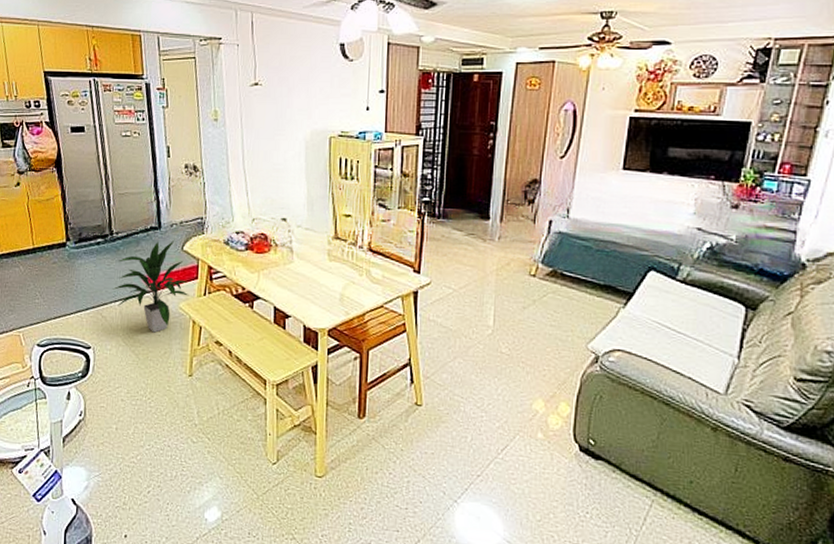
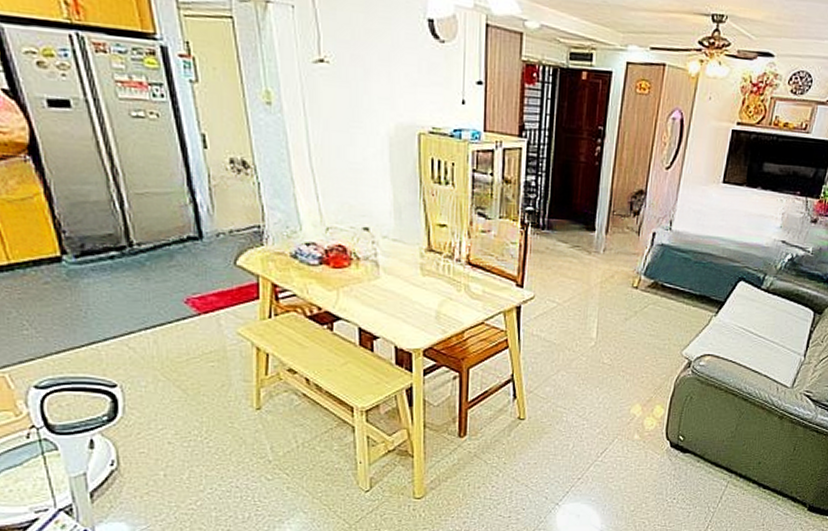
indoor plant: present [112,239,189,333] -> none [140,252,249,364]

